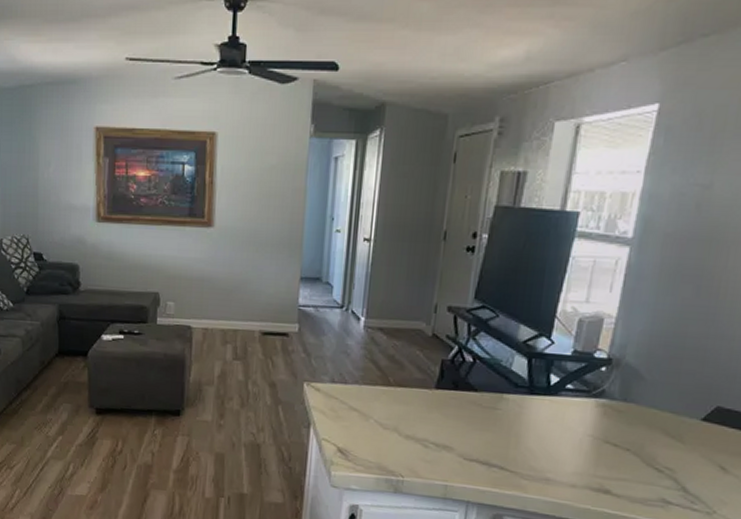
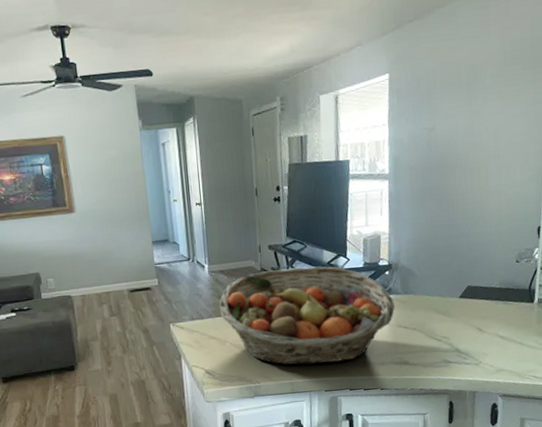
fruit basket: none [369,338,606,473] -> present [219,266,395,366]

